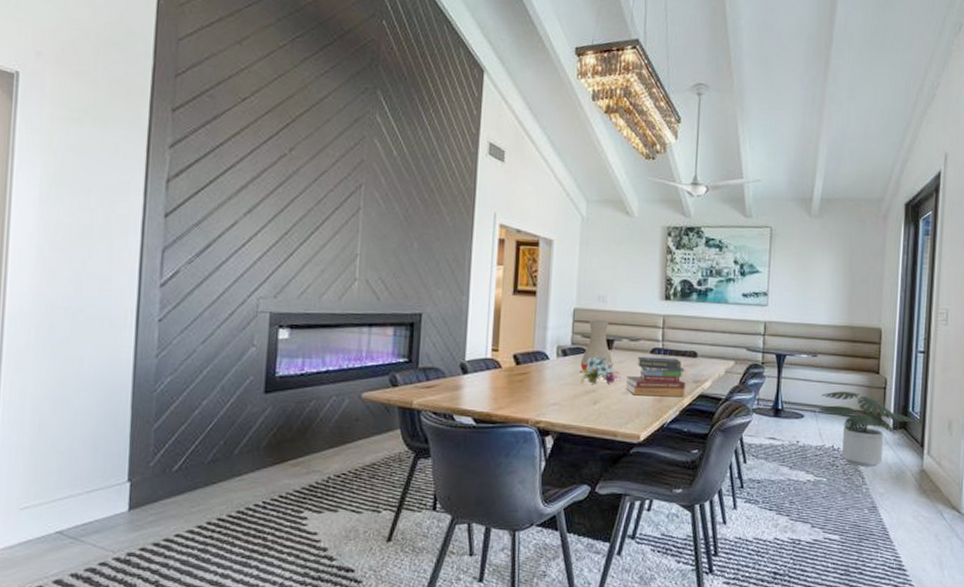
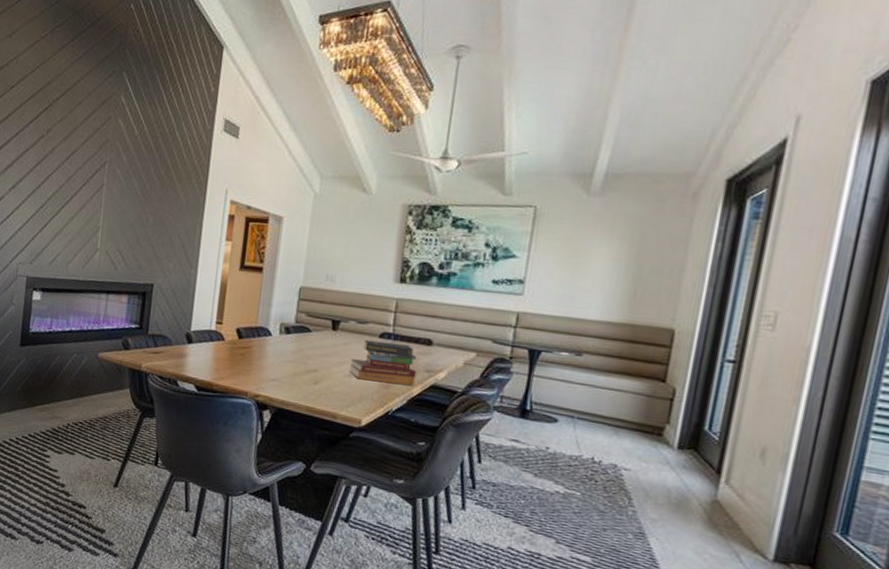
flower arrangement: present [579,355,620,384] -> none [302,335,345,365]
vase: present [580,319,613,375] -> none [303,298,338,355]
potted plant: present [818,391,915,467] -> none [578,397,711,489]

